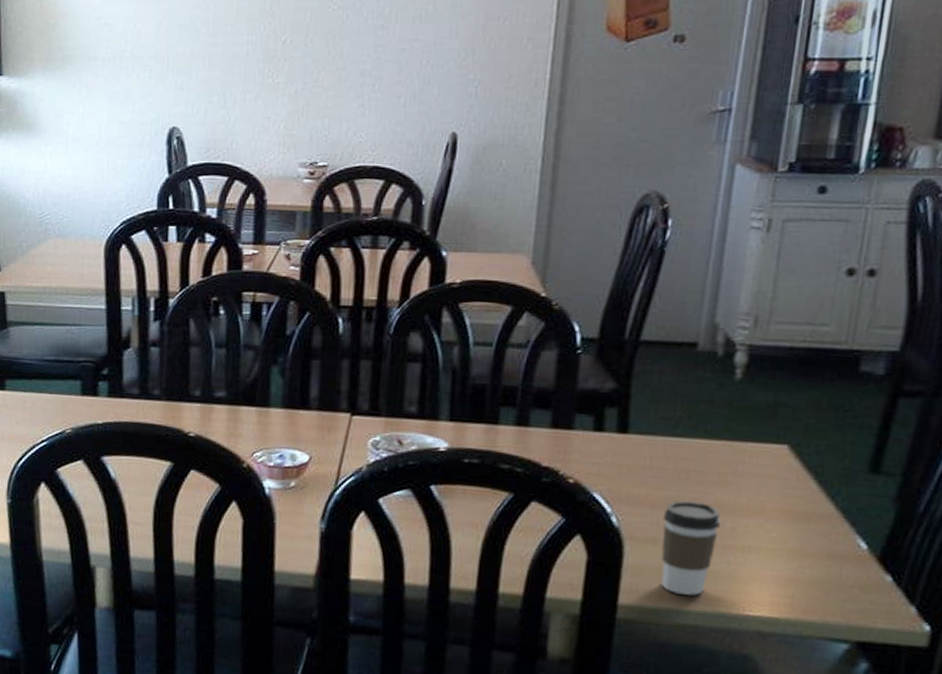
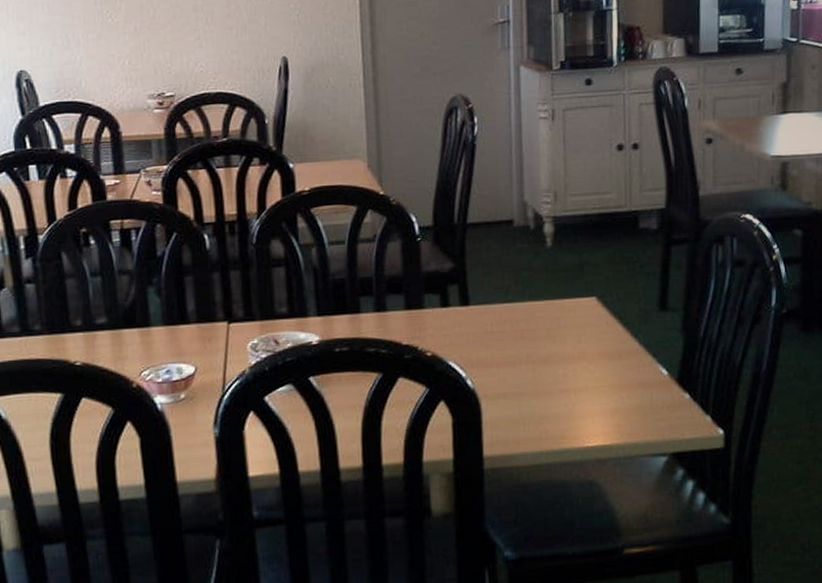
coffee cup: present [661,500,721,596] -> none [508,356,554,439]

